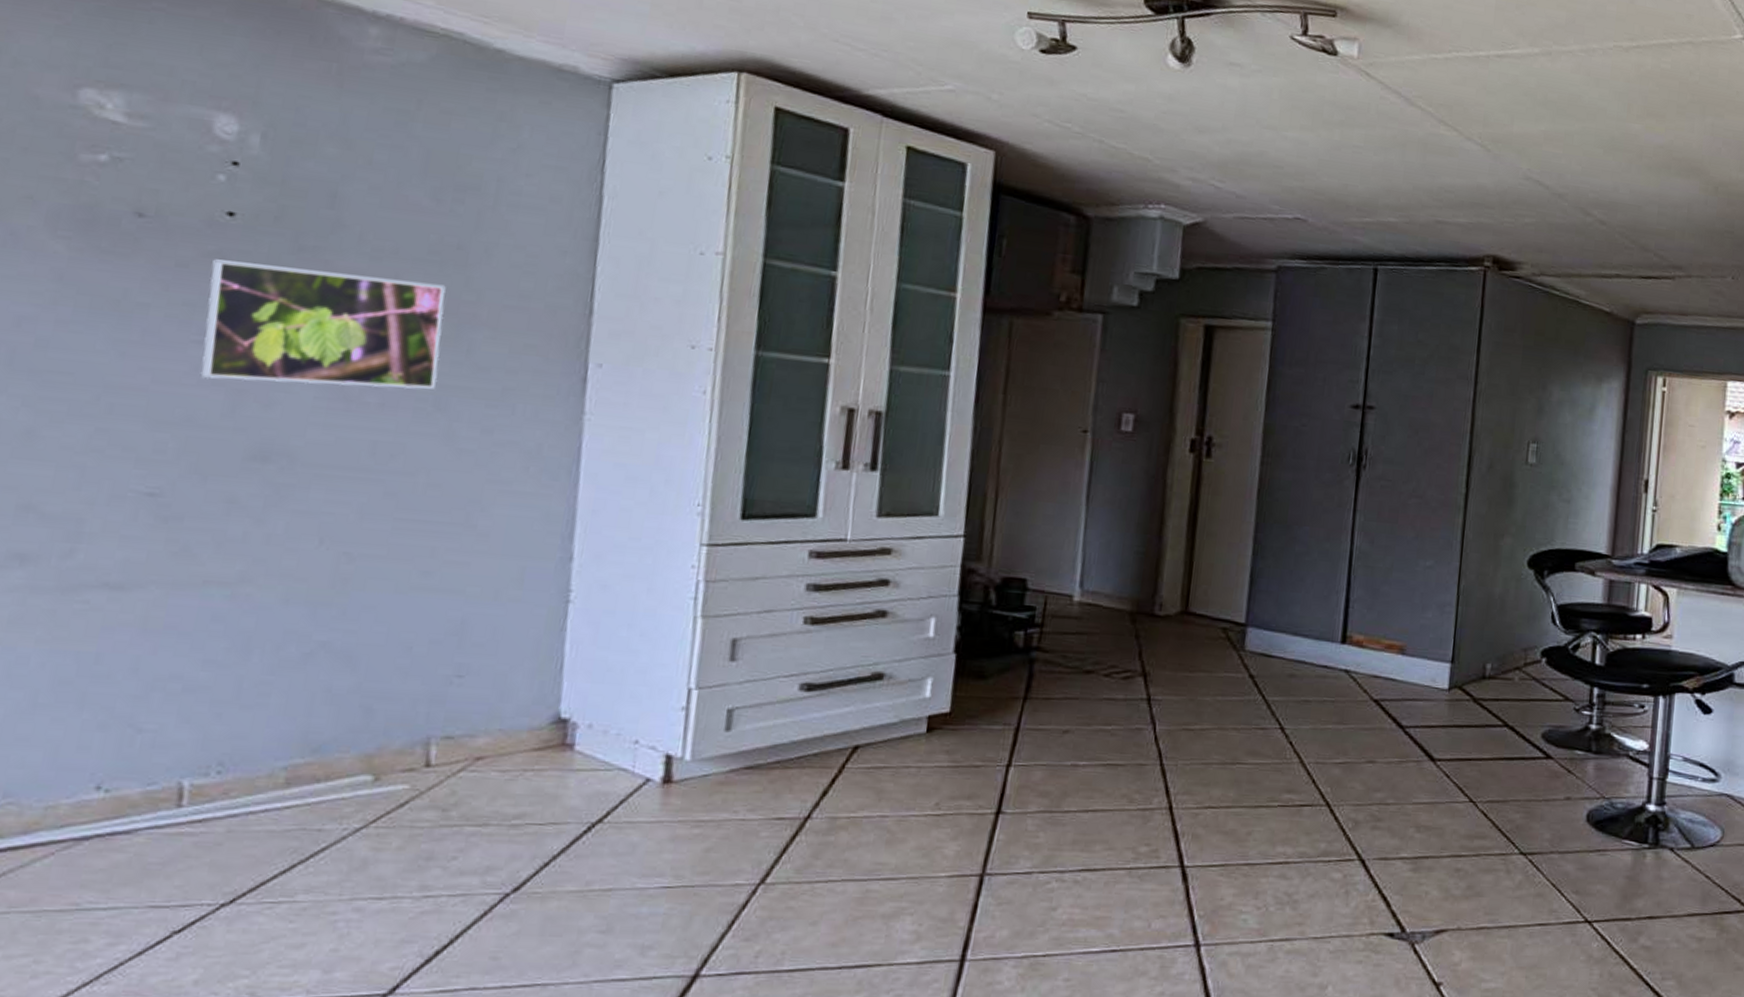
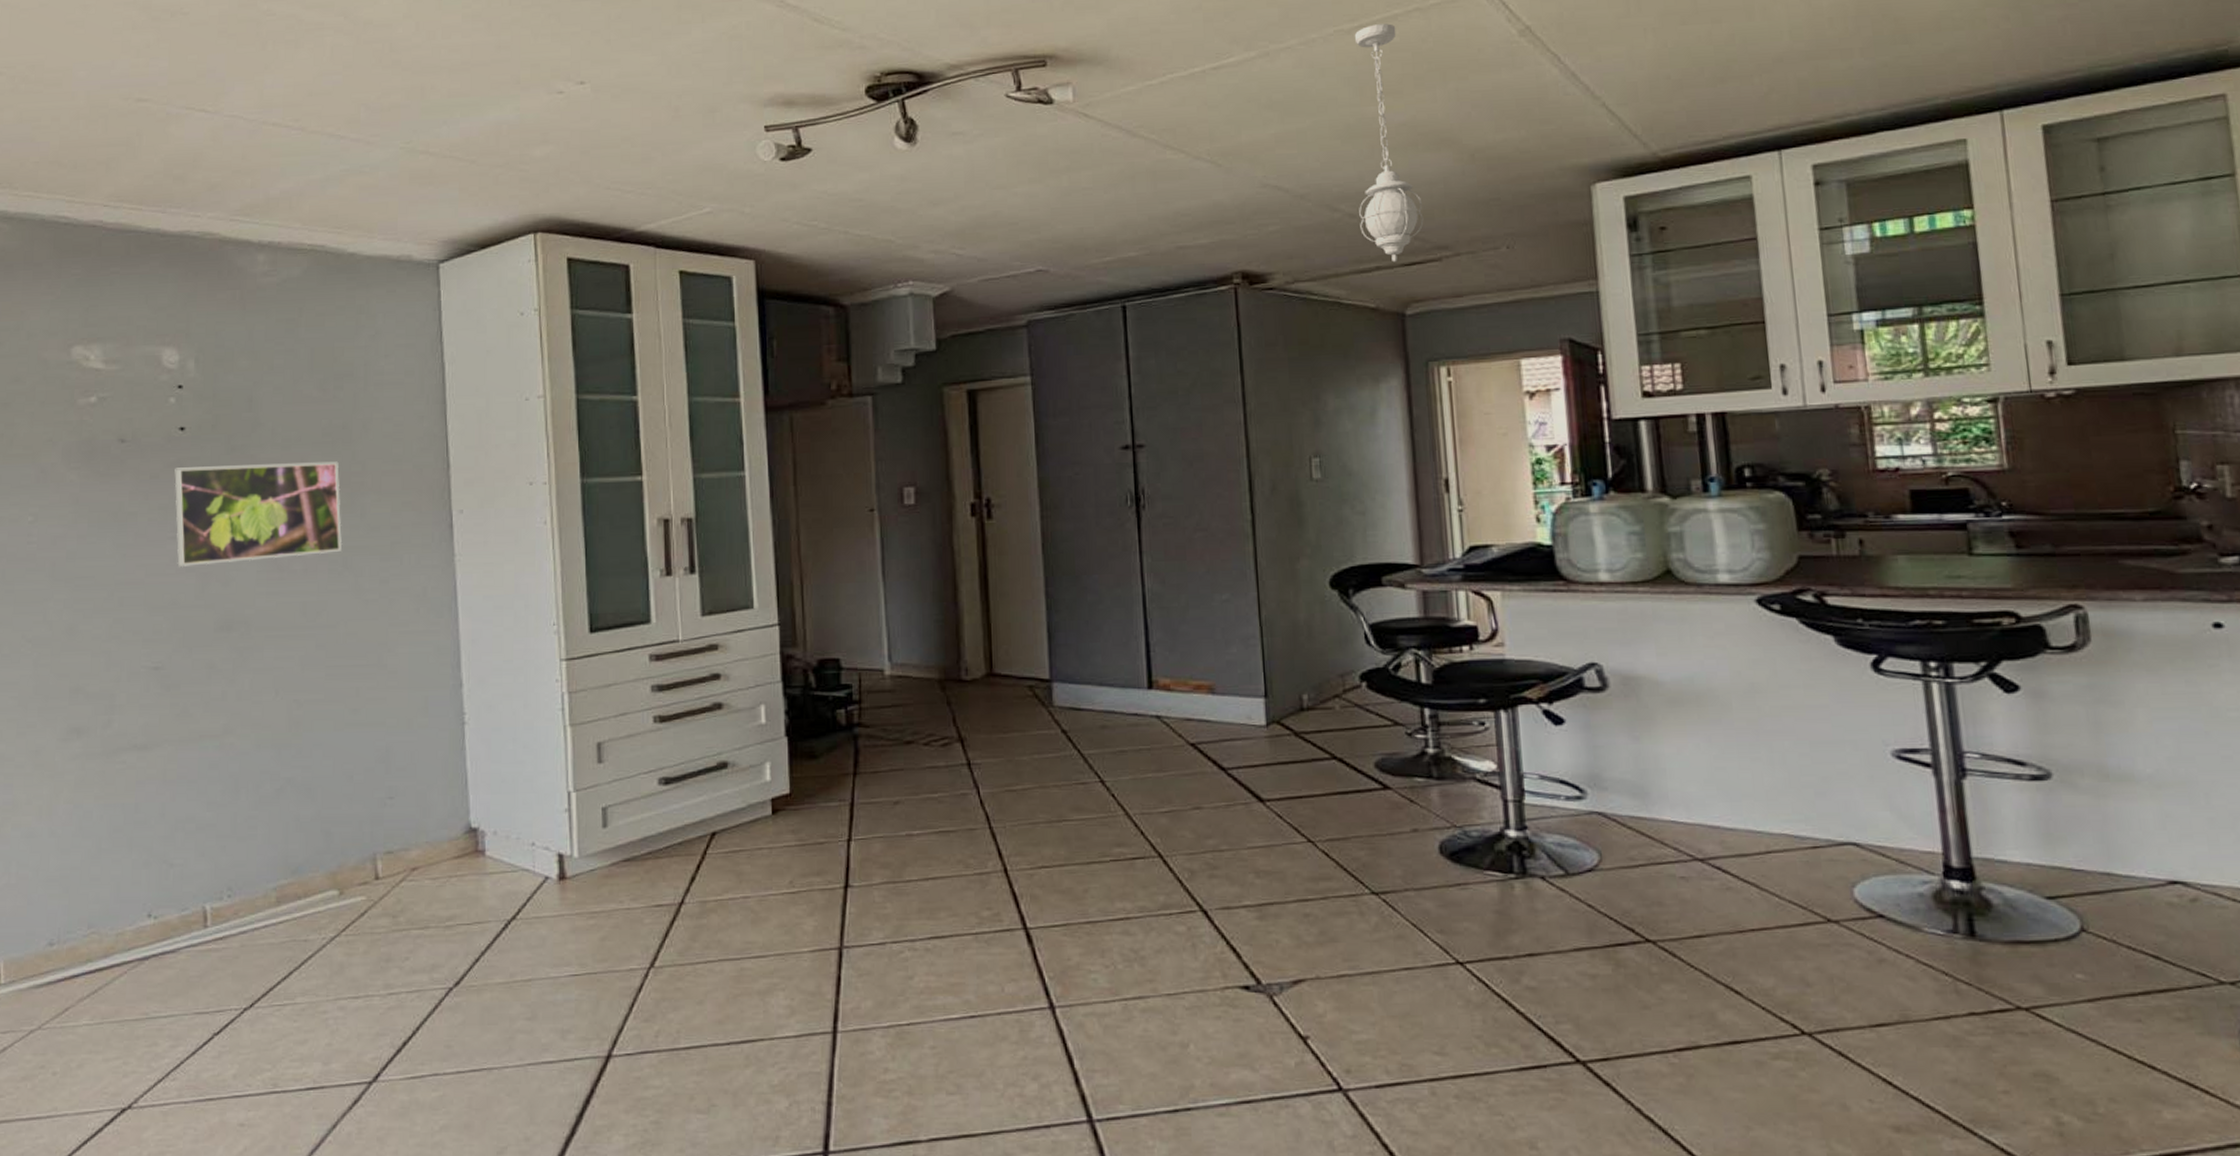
pendant light: none [1608,47,1669,273] -> present [1354,23,1424,263]

